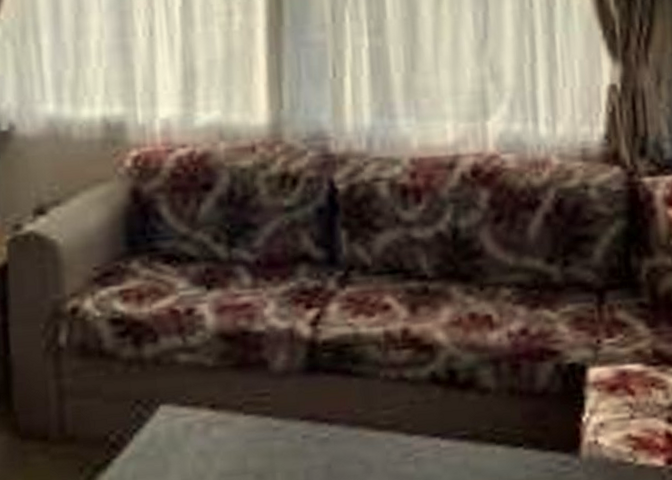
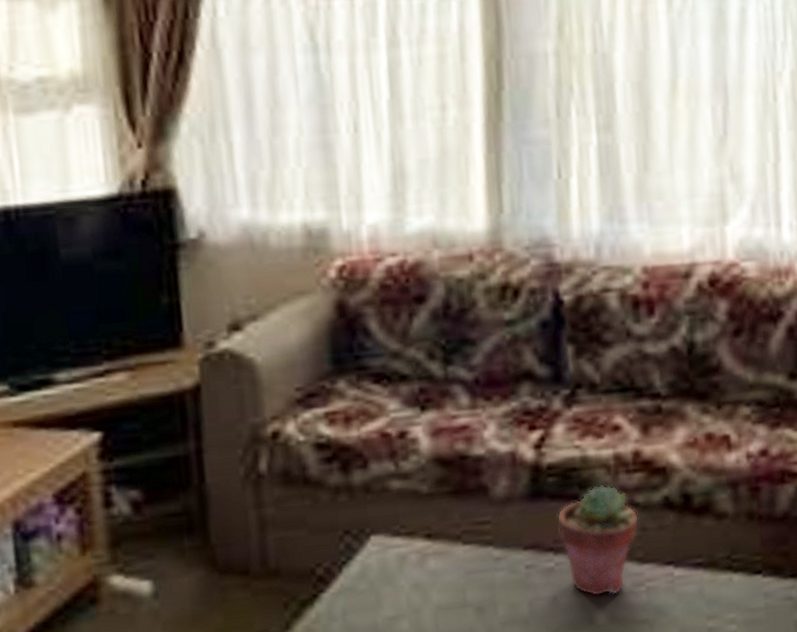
potted succulent: none [331,360,408,466] -> present [556,484,639,597]

